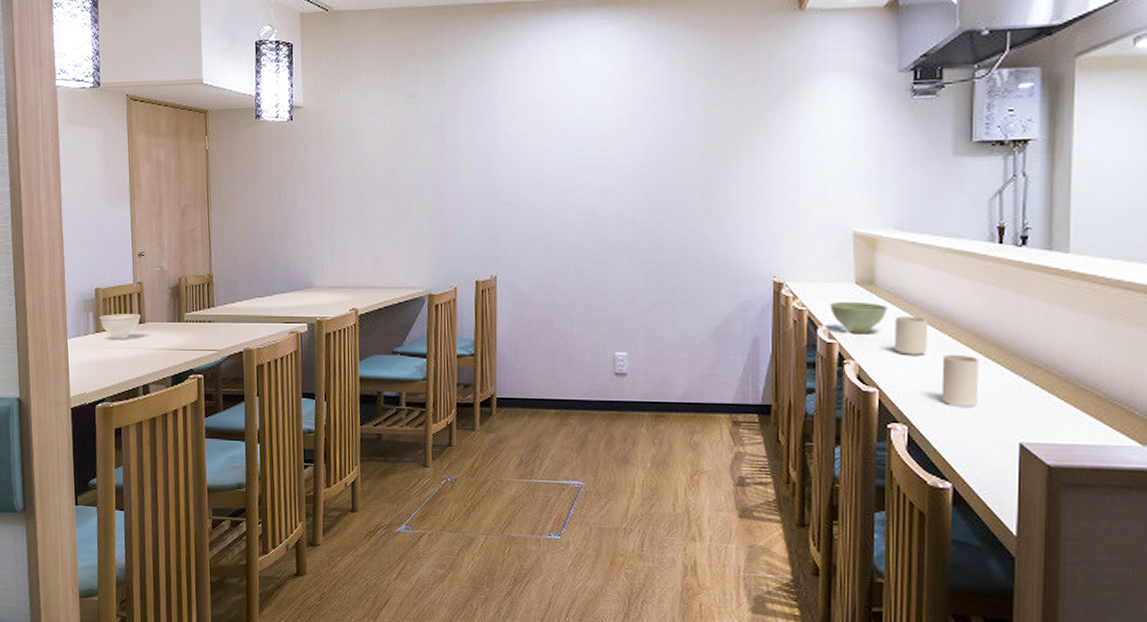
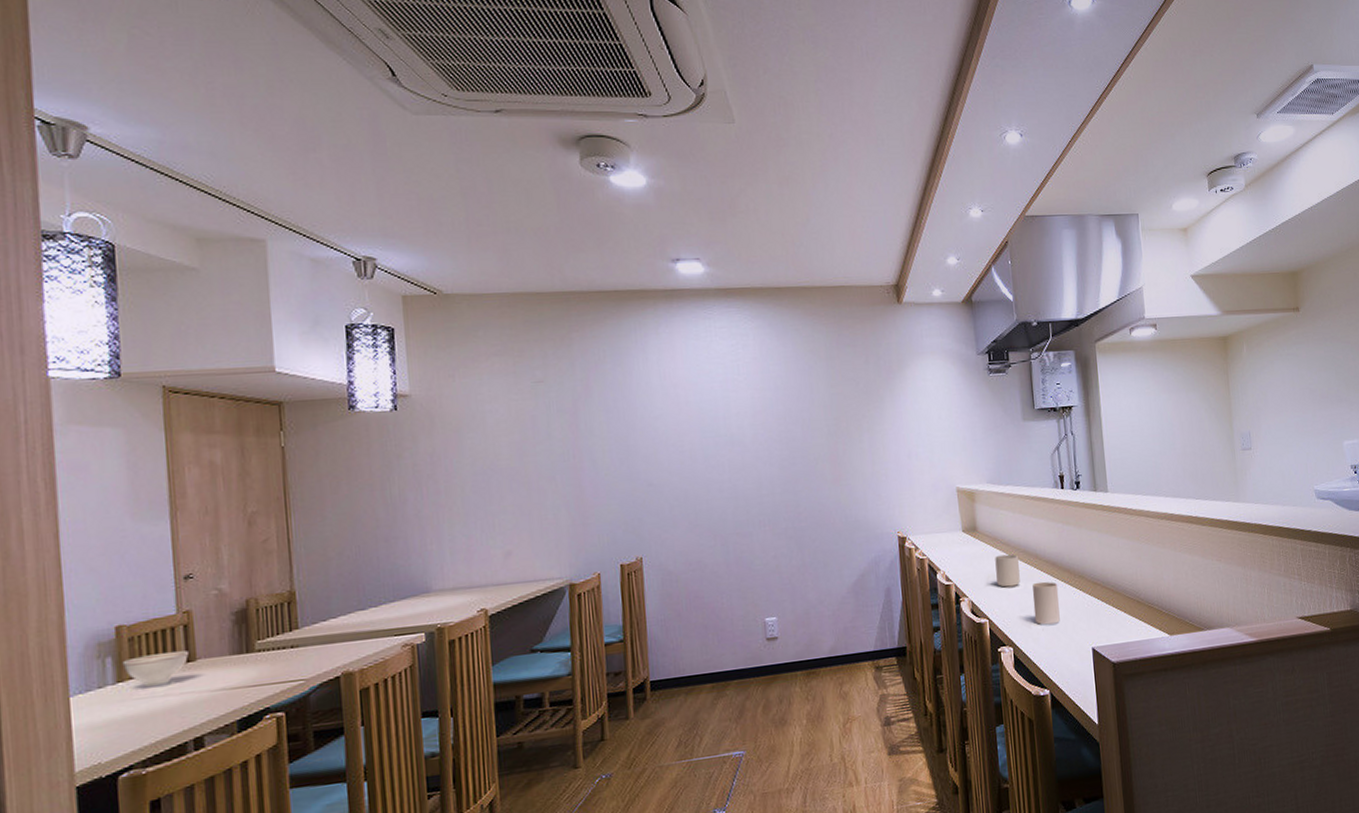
bowl: present [830,301,888,334] -> none [944,546,989,575]

